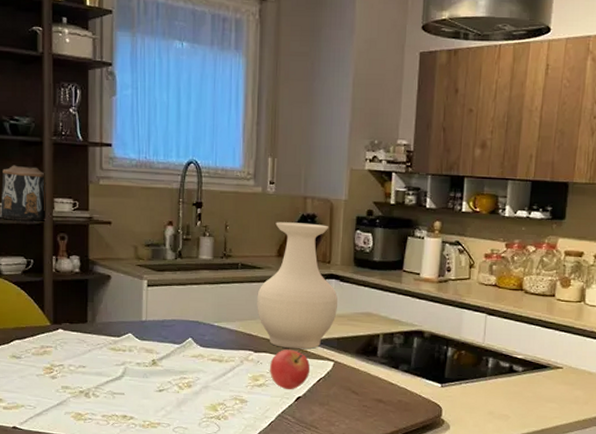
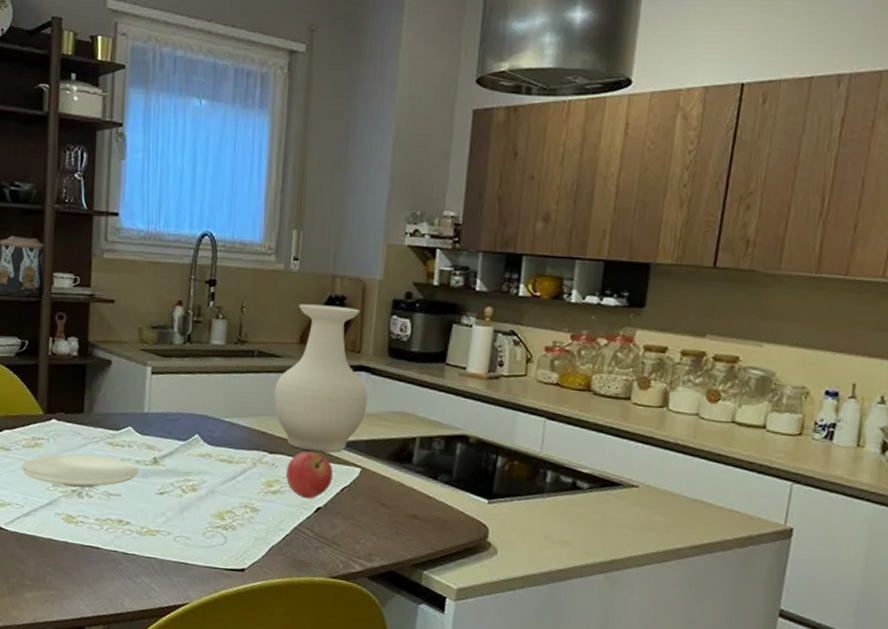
plate: none [32,359,140,389] -> present [21,454,139,488]

